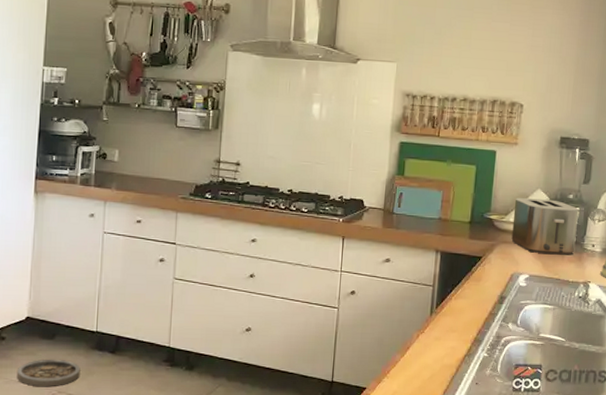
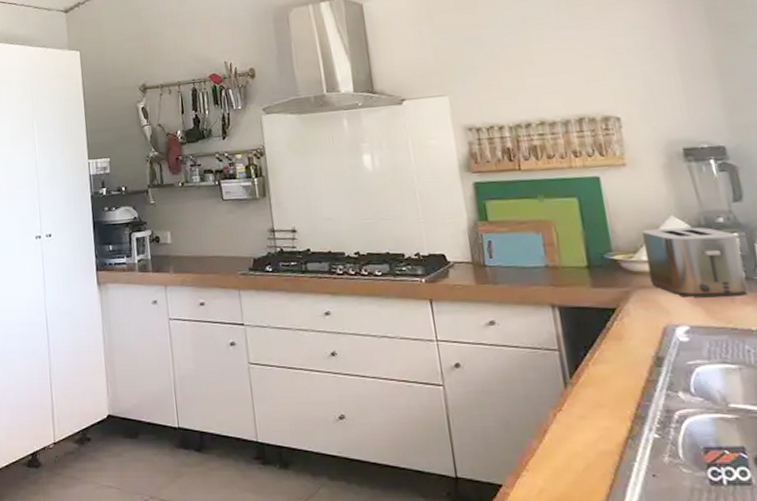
pet bowl: present [16,359,81,387] -> none [106,460,170,492]

